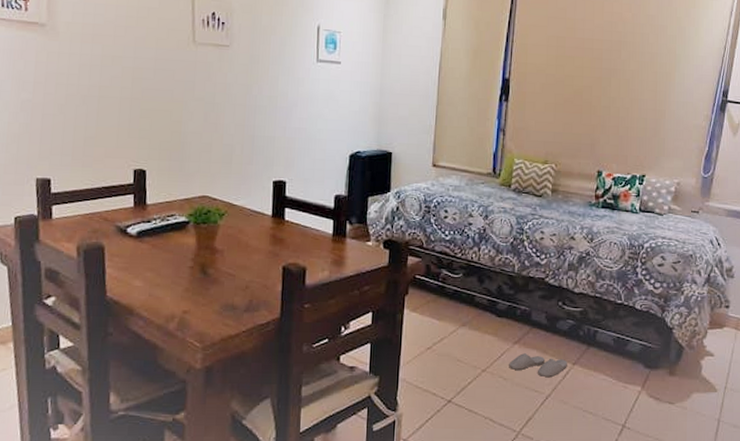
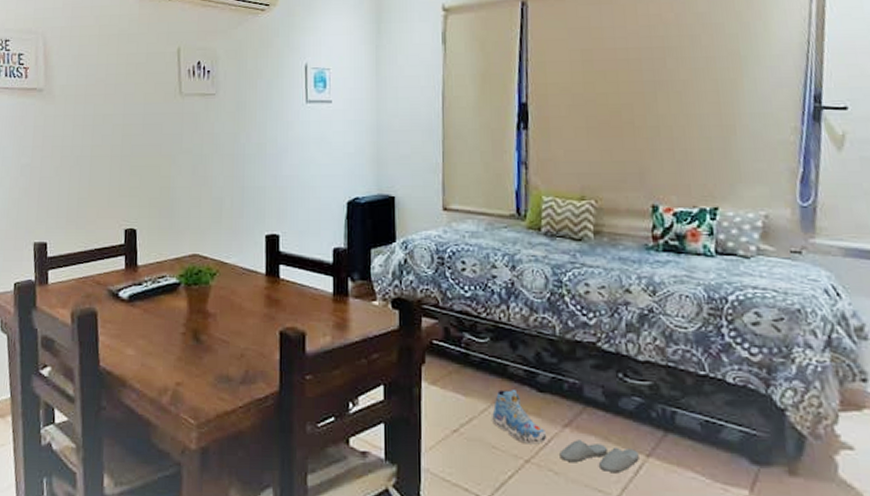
shoe: none [459,314,500,358] -> present [492,388,546,445]

